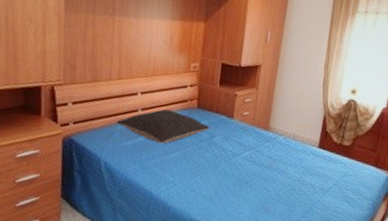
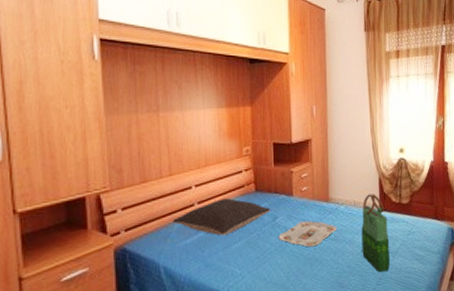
serving tray: none [213,144,272,170] -> present [278,221,337,247]
tote bag: none [293,130,325,206] -> present [361,194,391,272]

